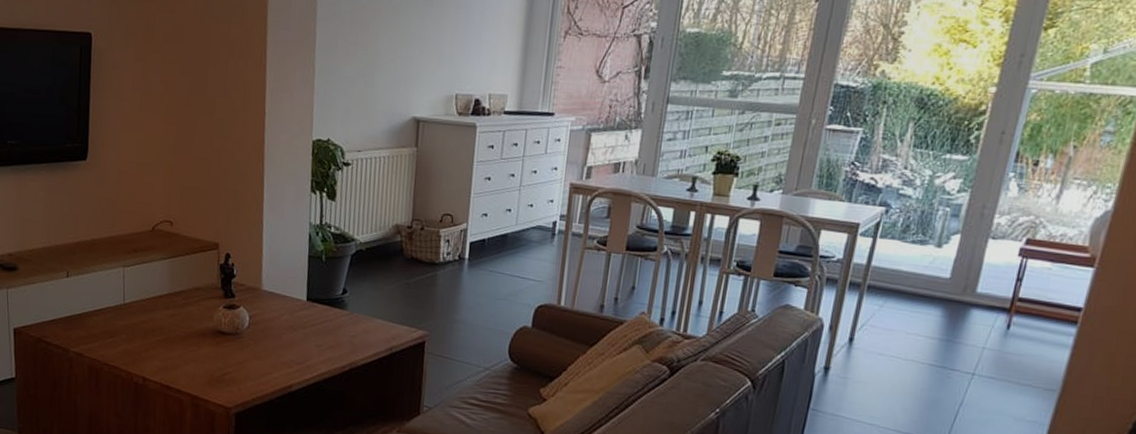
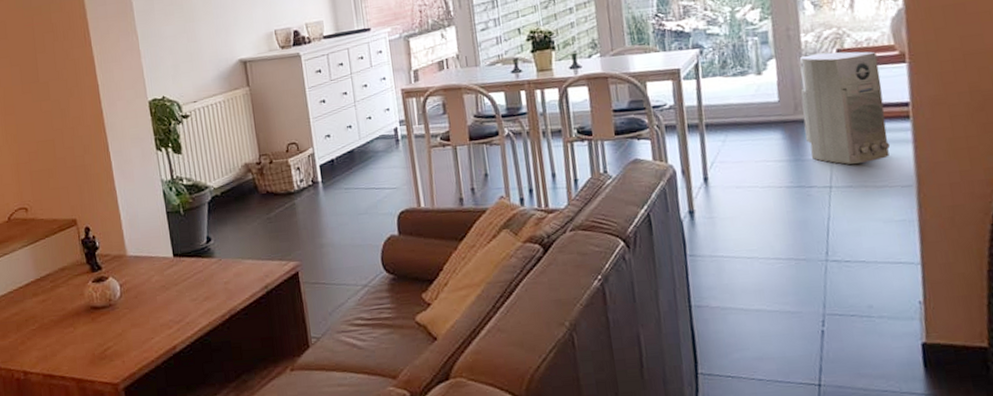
air purifier: none [963,237,1067,359] -> present [799,51,891,165]

